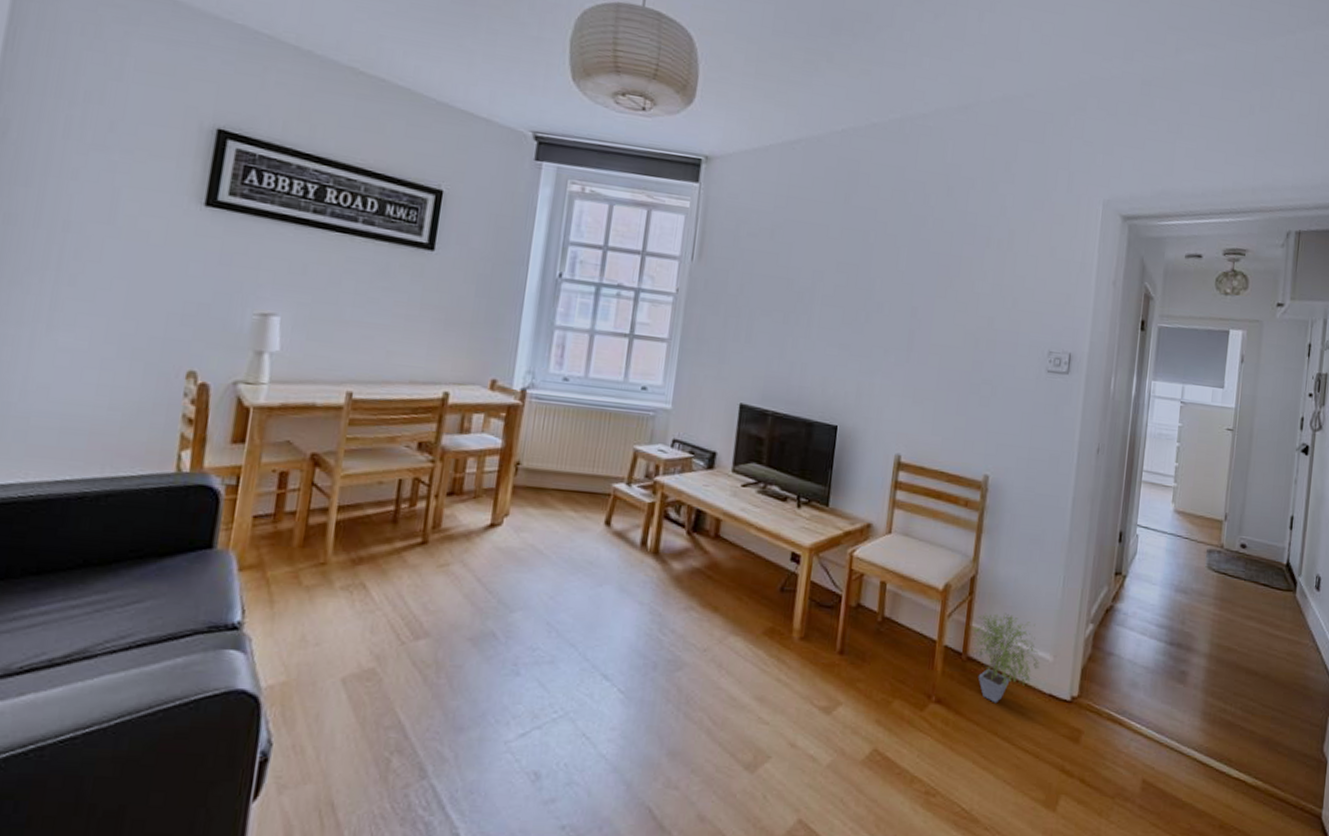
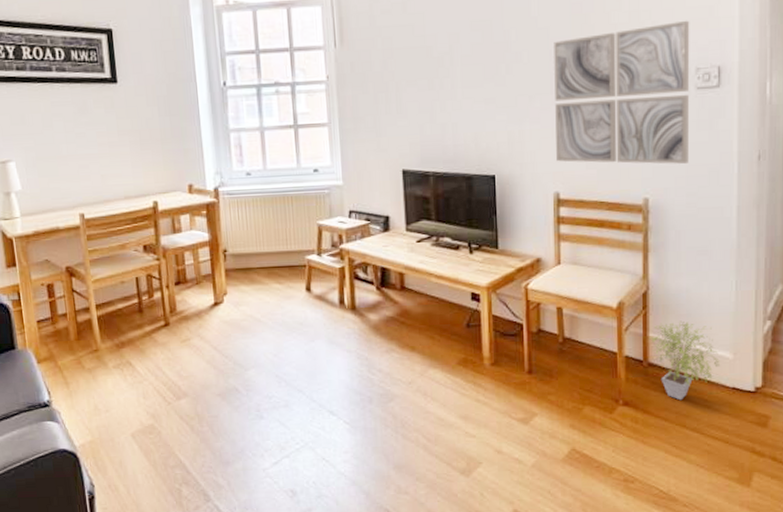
wall art: none [903,298,1048,445] -> present [554,20,690,164]

